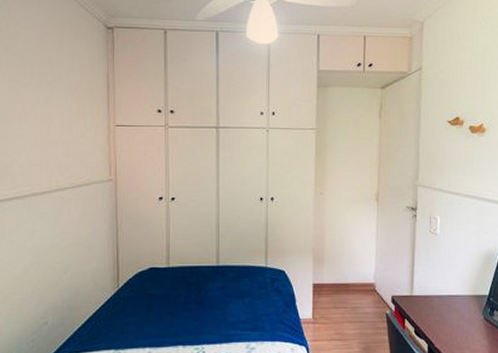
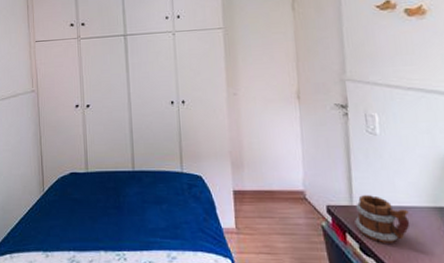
mug: none [413,286,455,326] -> present [355,195,411,243]

